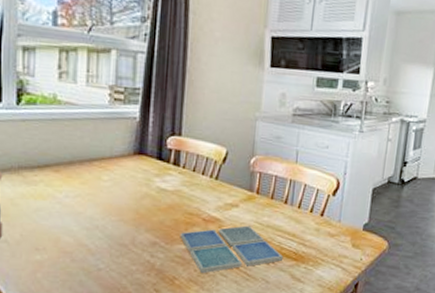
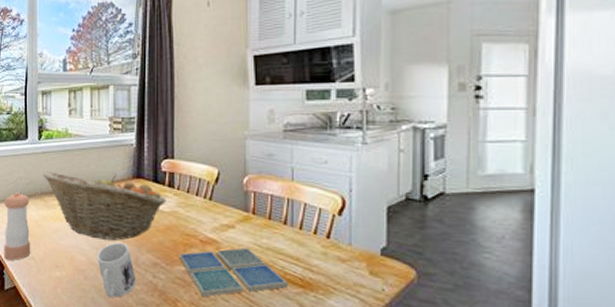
fruit basket: none [21,142,170,220] -> present [43,171,166,241]
mug: none [87,221,132,279] -> present [97,242,136,297]

